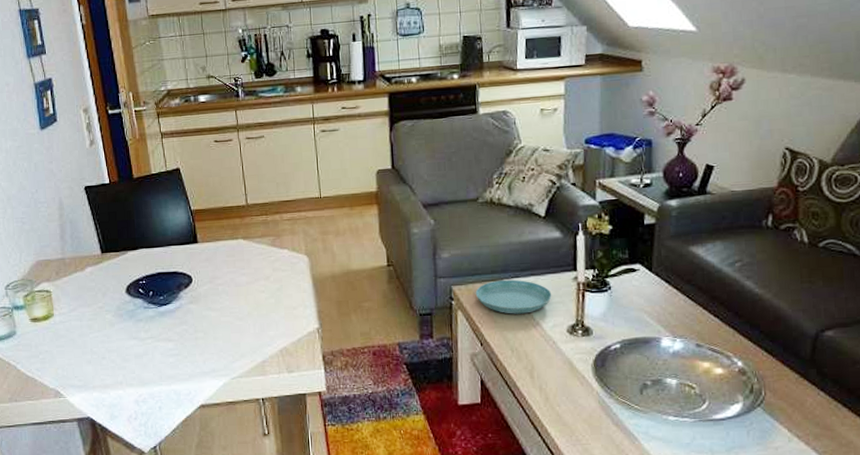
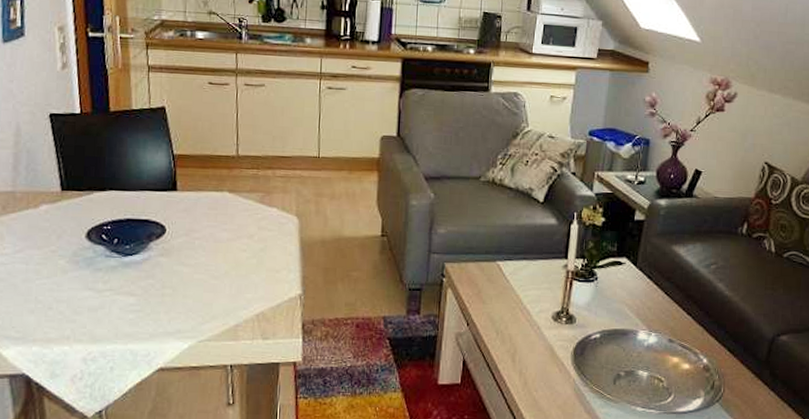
saucer: present [475,279,552,314] -> none [467,261,542,297]

